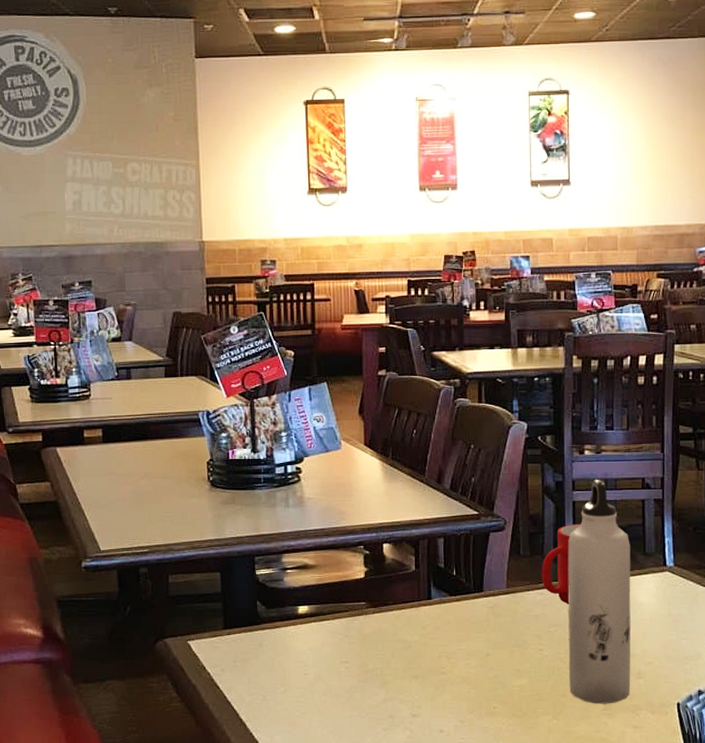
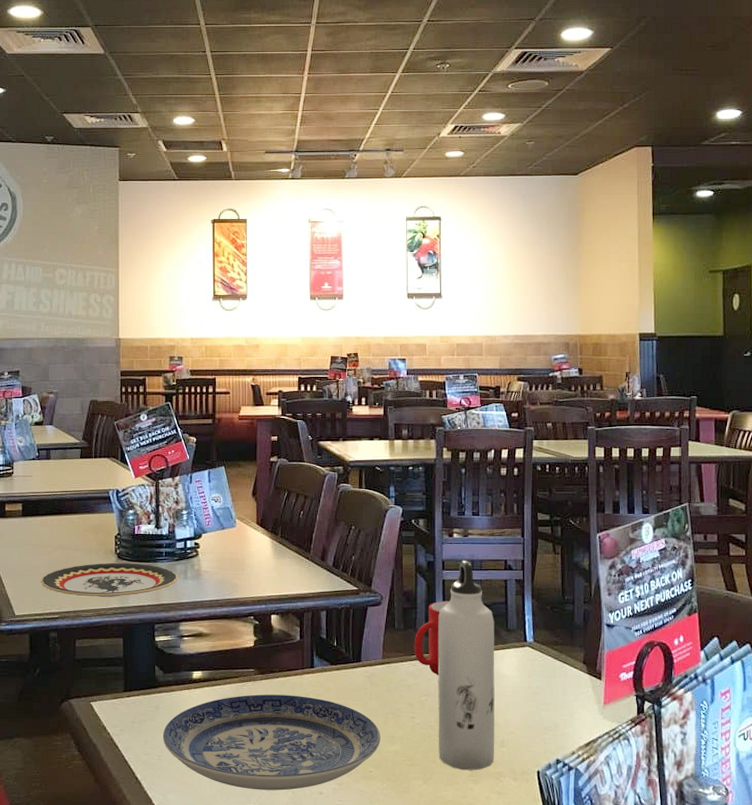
plate: none [127,491,279,529] -> present [41,562,178,597]
plate: none [267,629,506,729] -> present [162,694,381,791]

